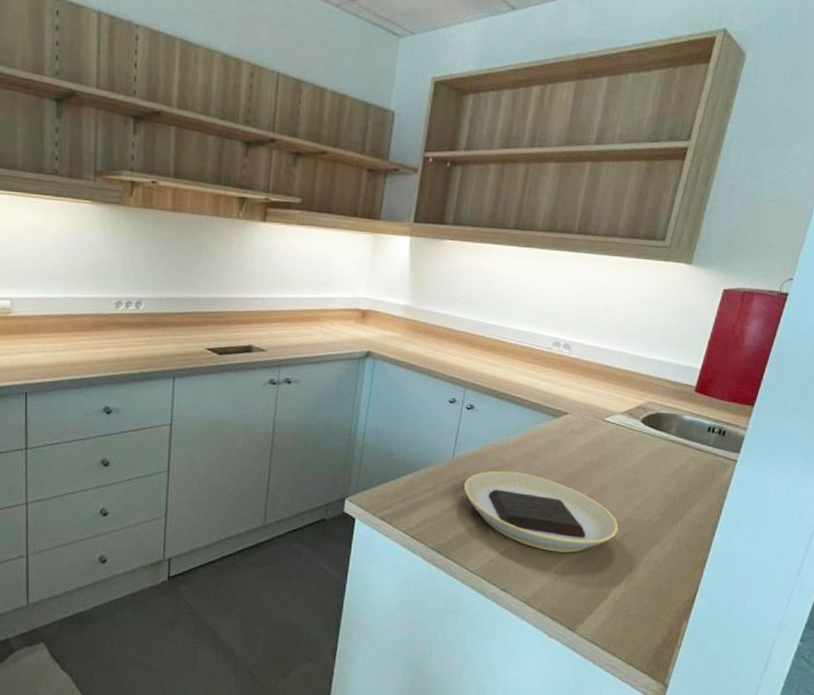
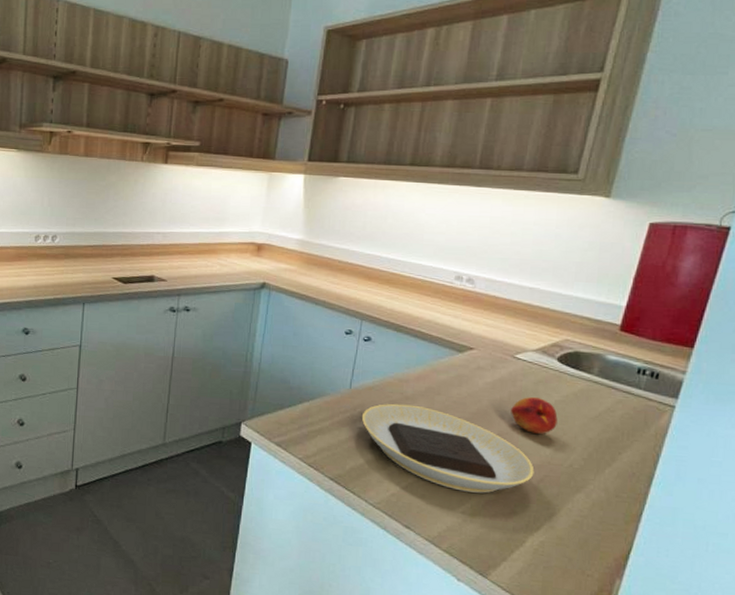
fruit: none [600,457,640,493] -> present [511,396,558,434]

